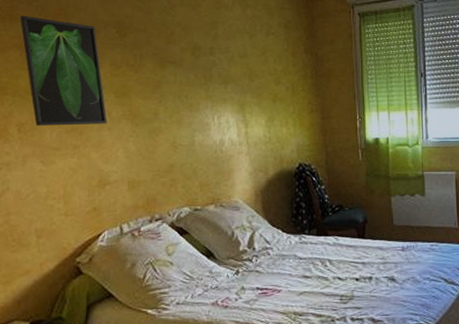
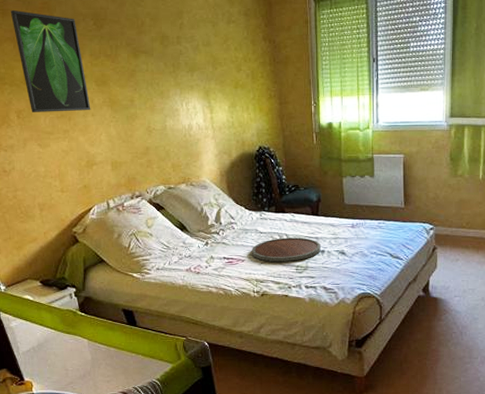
tray: none [289,263,368,291] -> present [251,237,321,262]

